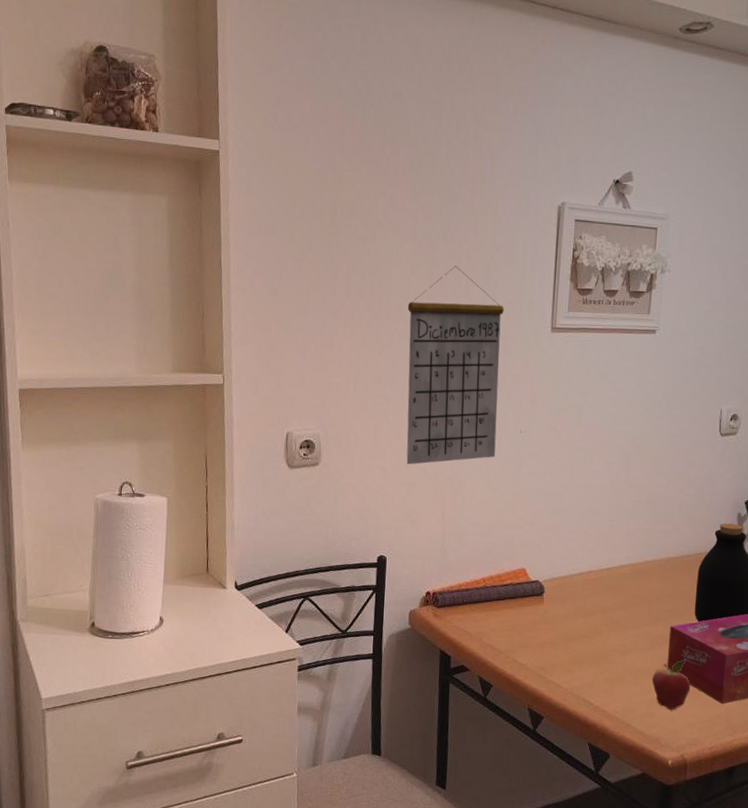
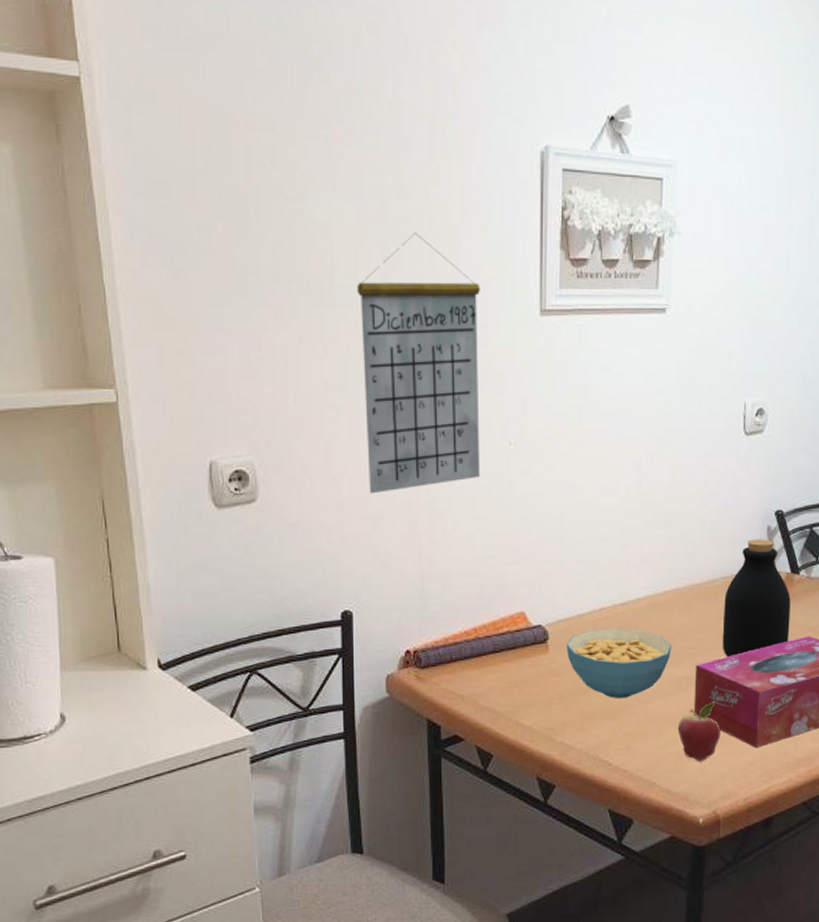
cereal bowl: none [558,588,650,649] -> present [566,628,672,698]

